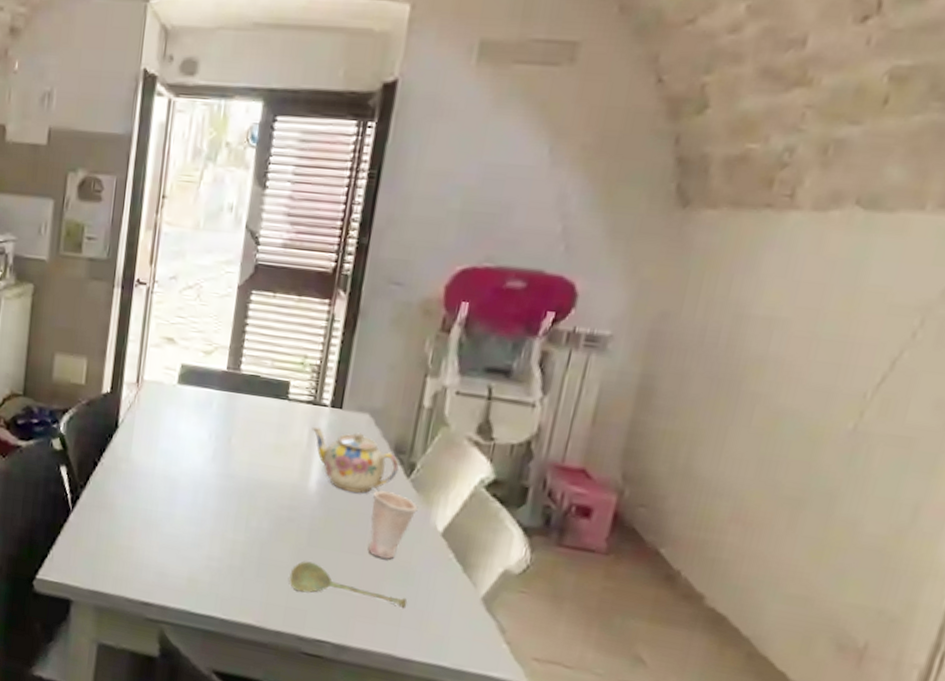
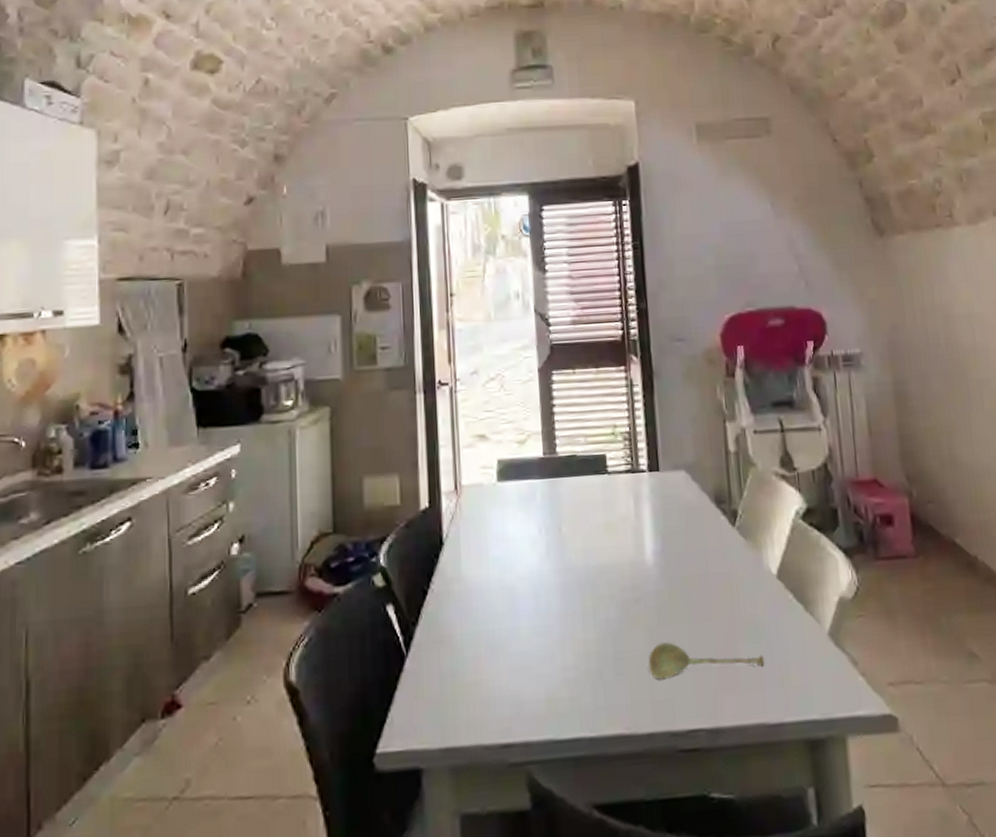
teapot: present [312,426,399,493] -> none [636,491,723,555]
cup: present [368,489,418,560] -> none [707,544,750,618]

